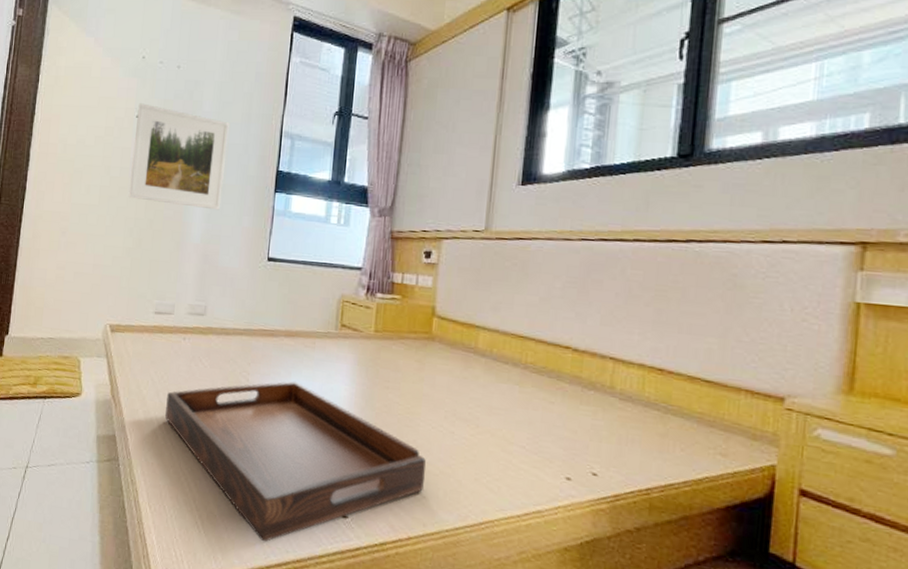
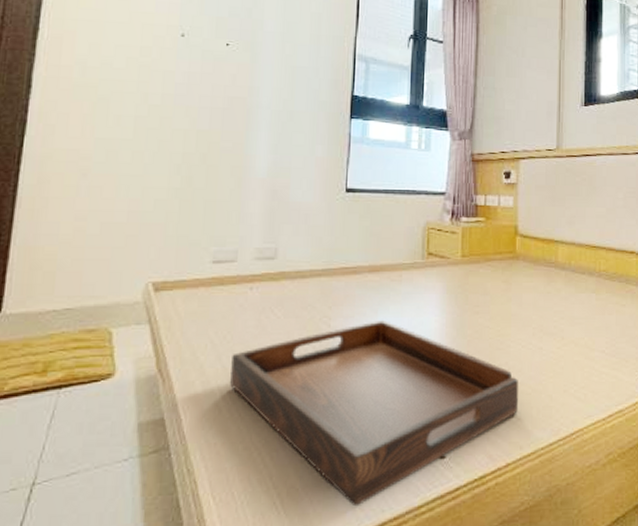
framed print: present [128,103,229,210] -> none [173,20,296,140]

